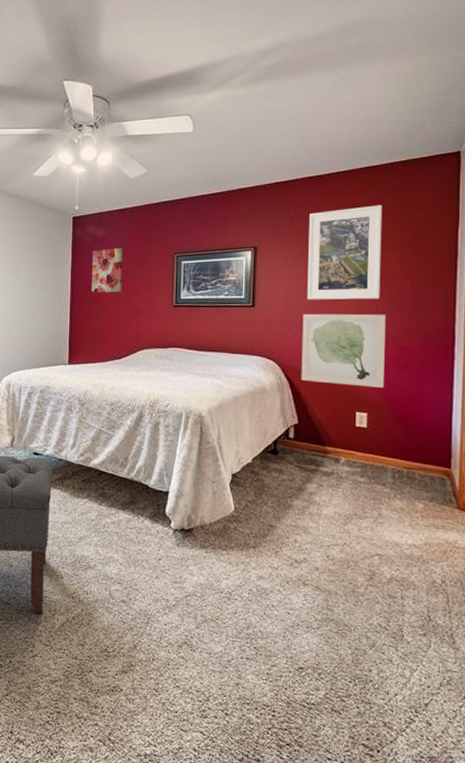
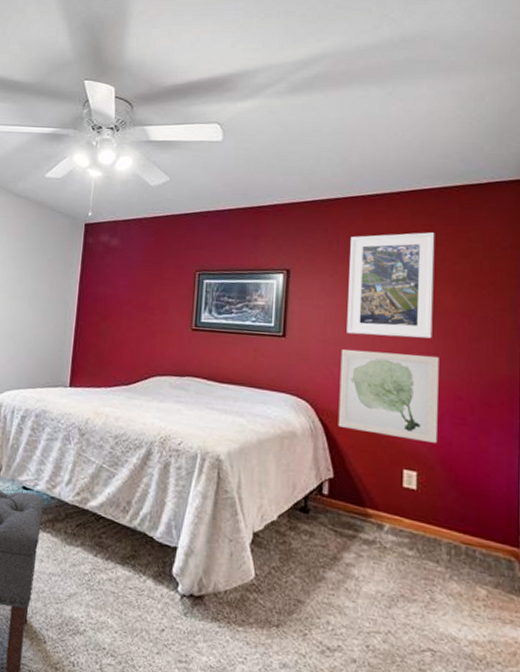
wall art: present [91,247,124,293] -> none [101,260,139,310]

